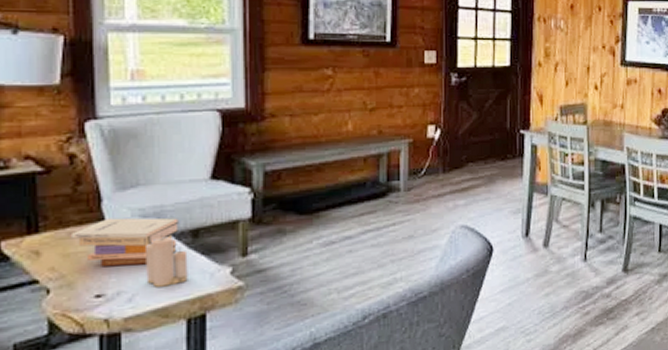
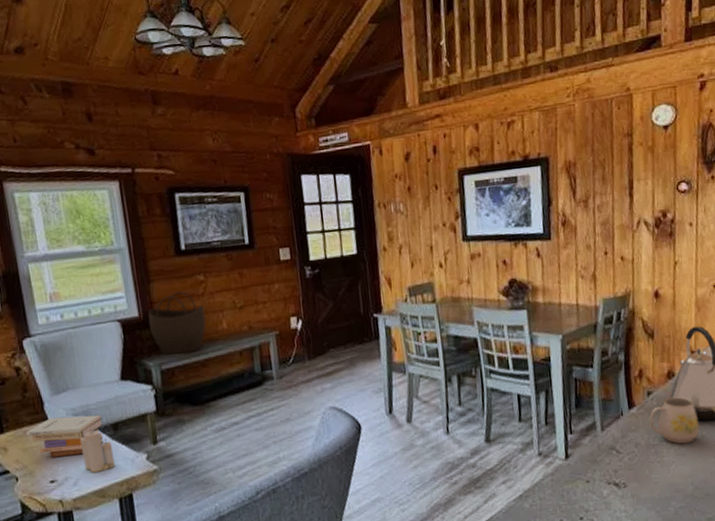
woven basket: none [256,85,328,156] -> present [148,291,206,355]

